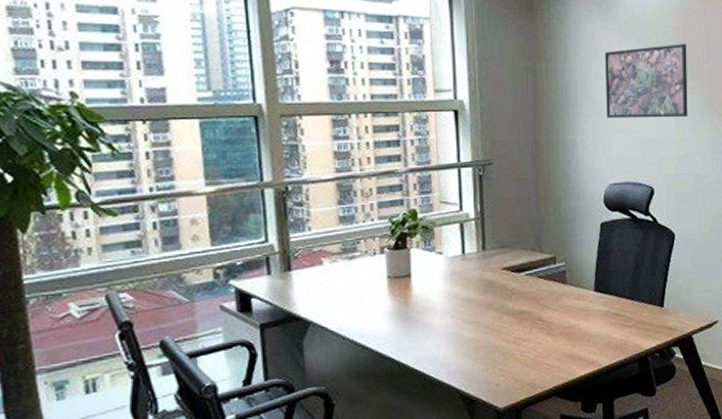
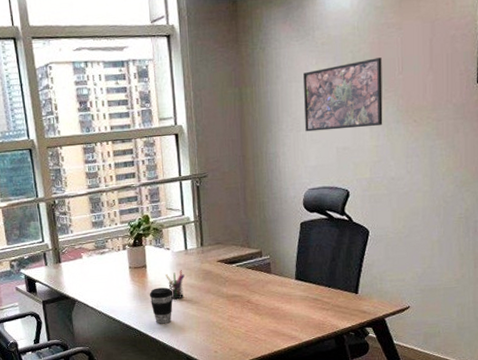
coffee cup: none [413,302,445,351] -> present [149,287,173,324]
pen holder: none [436,280,460,319] -> present [165,270,185,300]

